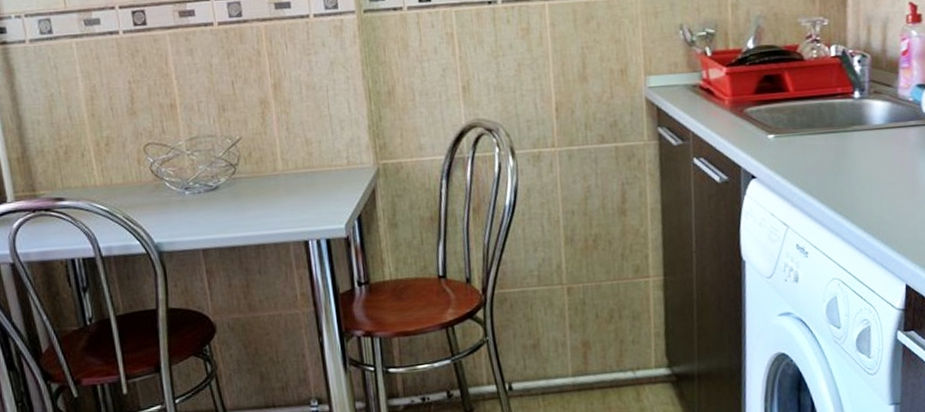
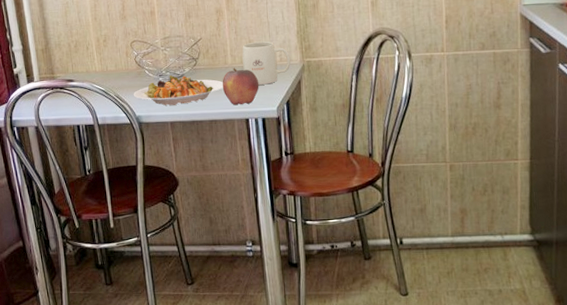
salad: none [149,187,273,228] -> present [133,75,223,106]
fruit: none [271,174,321,224] -> present [222,67,259,106]
mug: none [296,139,362,197] -> present [242,41,291,85]

